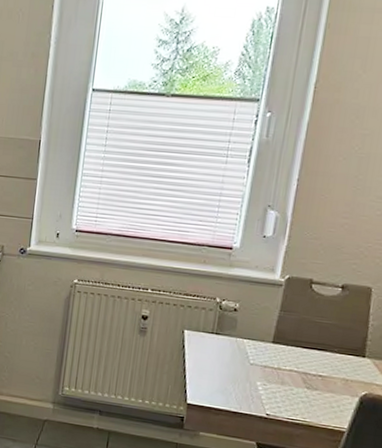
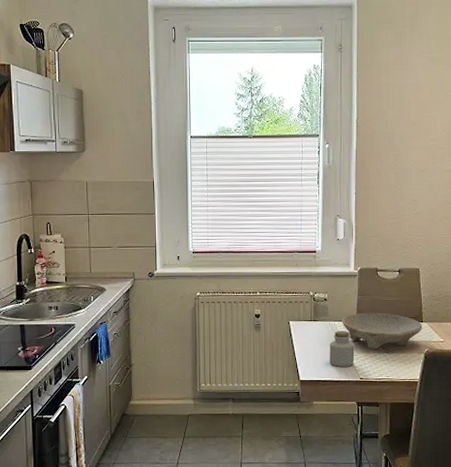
jar: none [229,350,266,398] -> present [329,330,355,367]
bowl: none [253,332,363,383] -> present [342,312,422,349]

